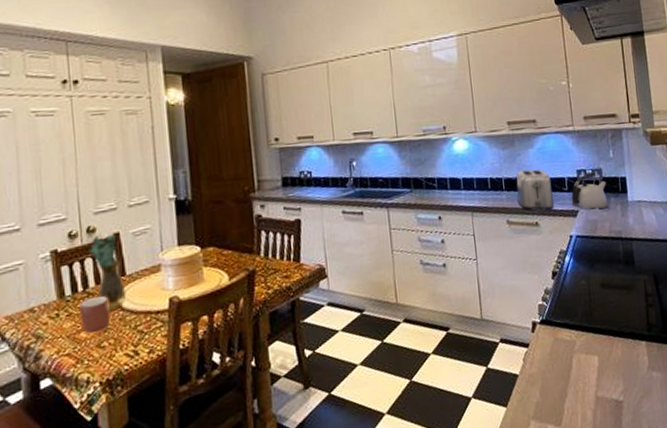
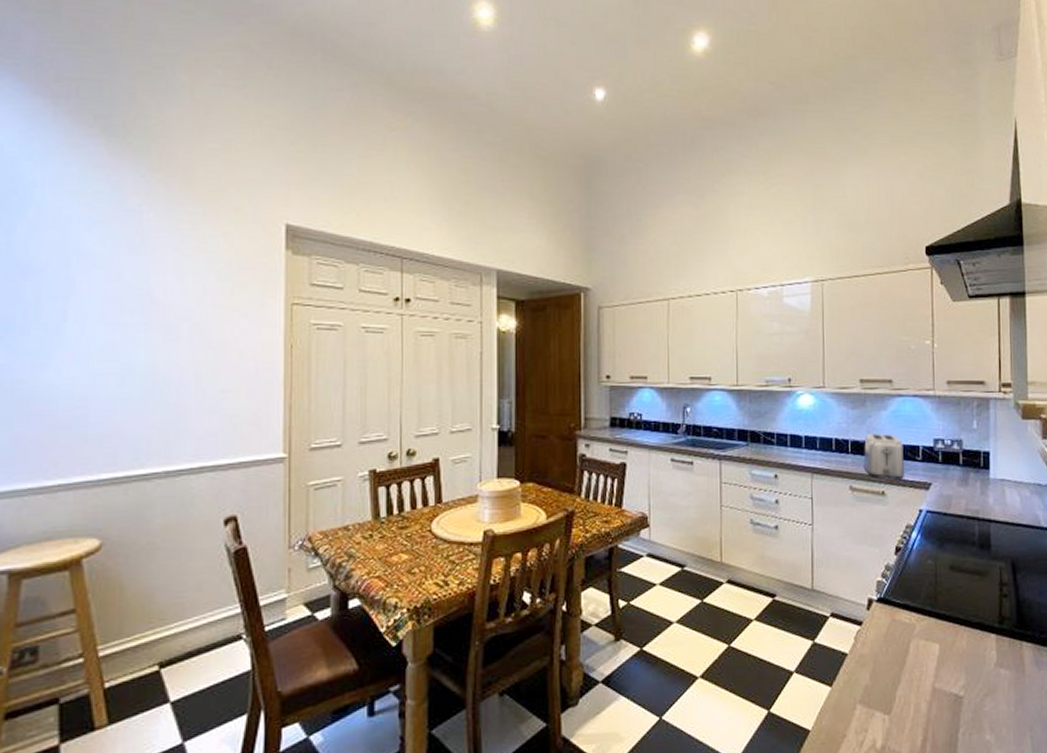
mug: present [79,295,111,335] -> none [393,521,423,560]
vase: present [88,233,127,313] -> none [407,457,441,540]
kettle: present [571,171,608,210] -> none [925,442,966,484]

